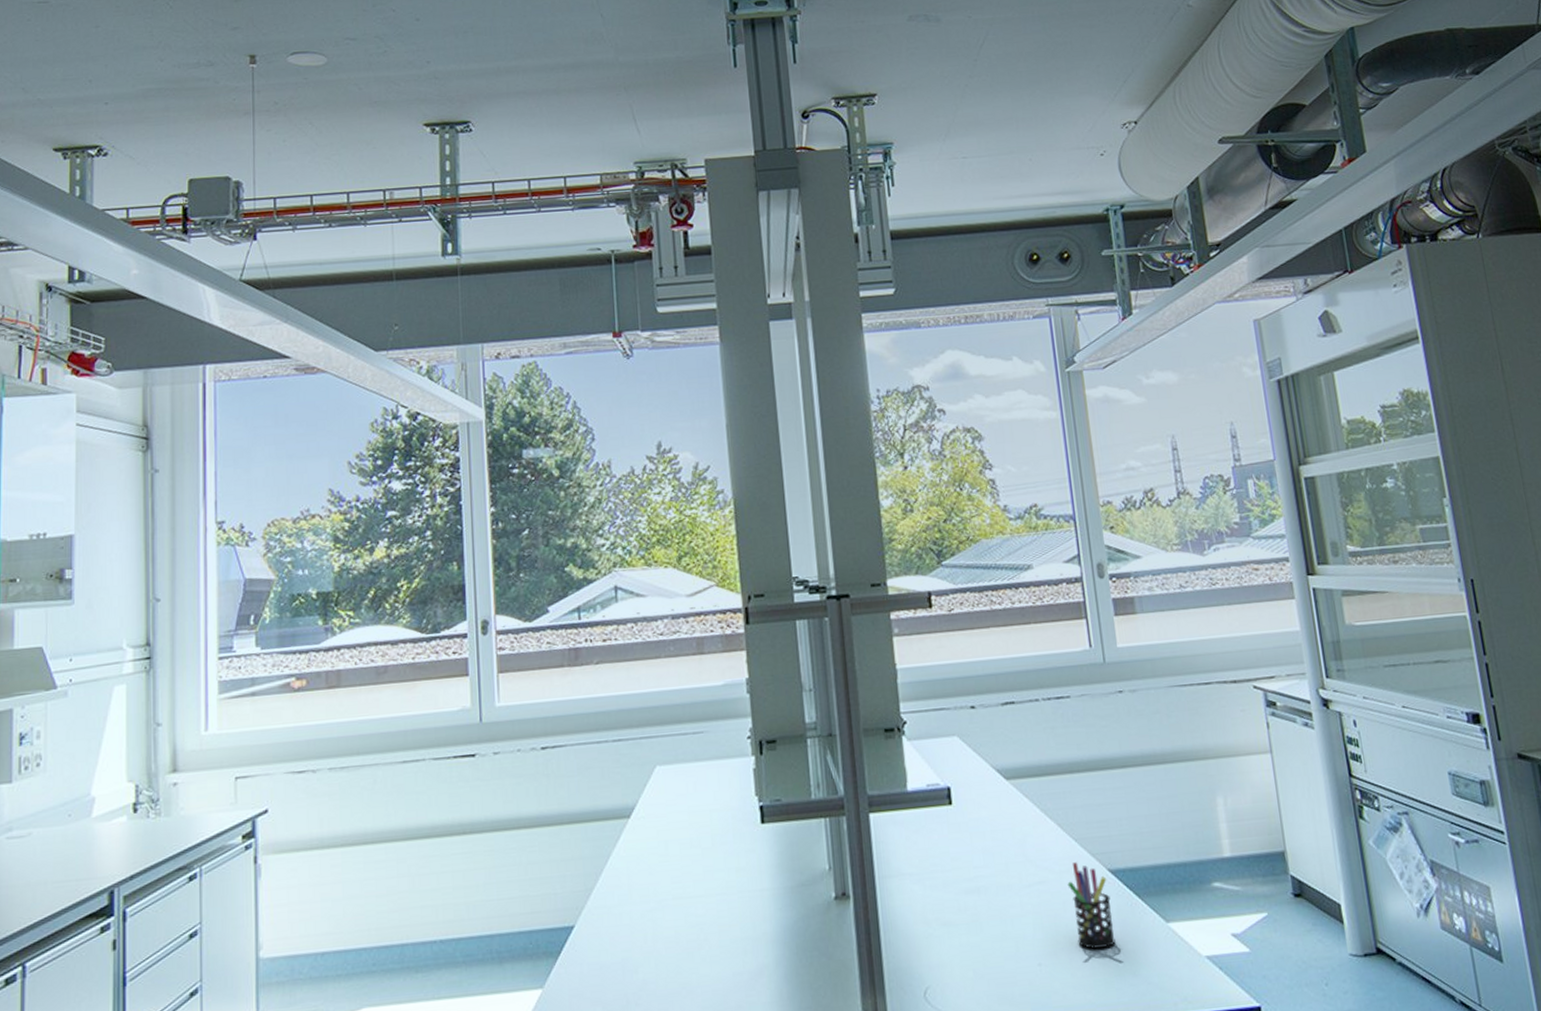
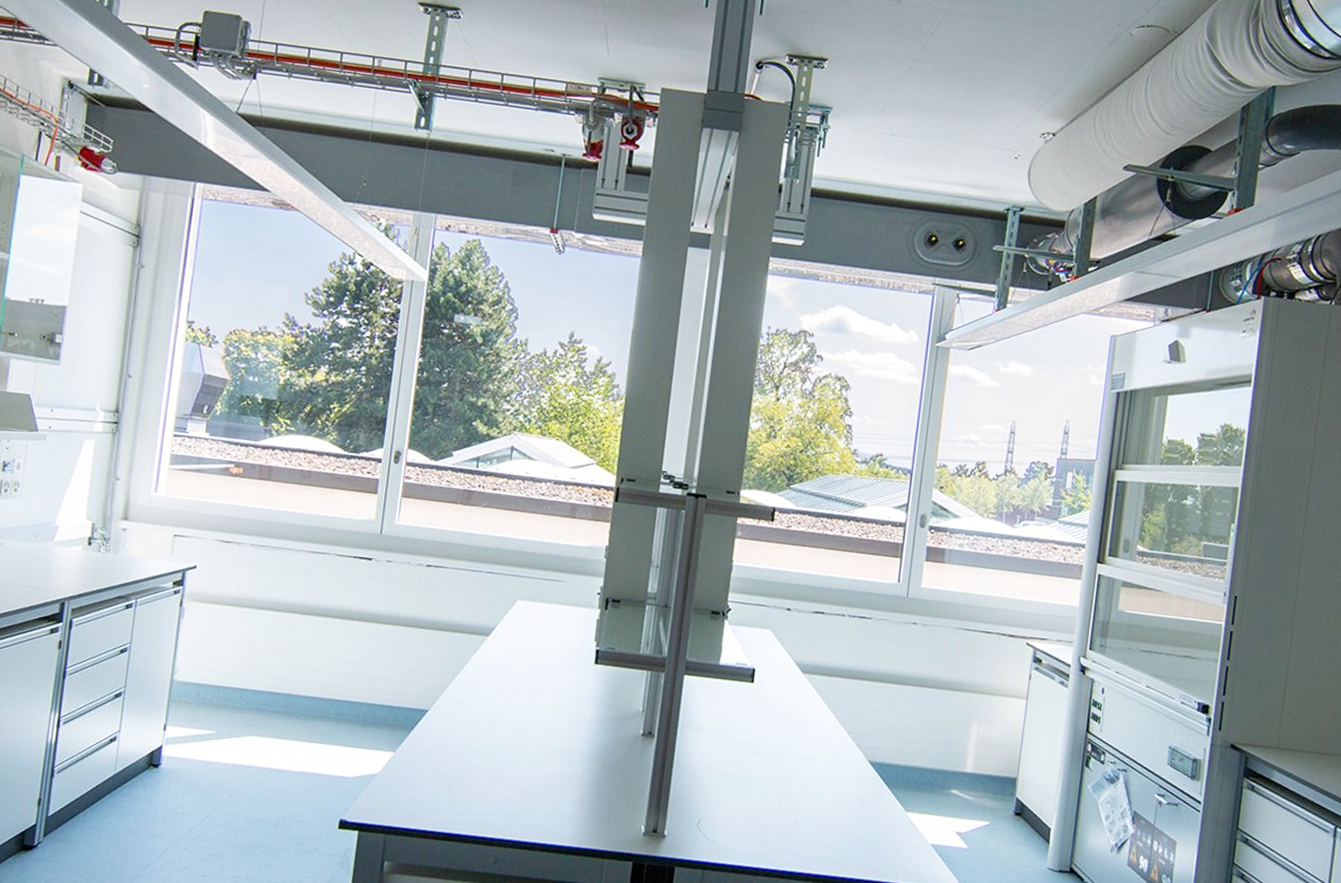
pen holder: present [1067,862,1116,949] -> none [830,749,866,820]

